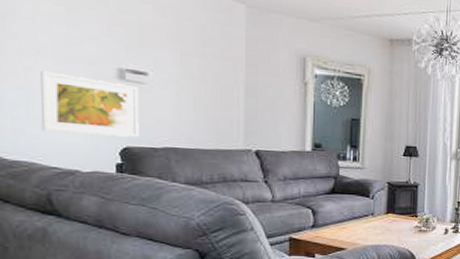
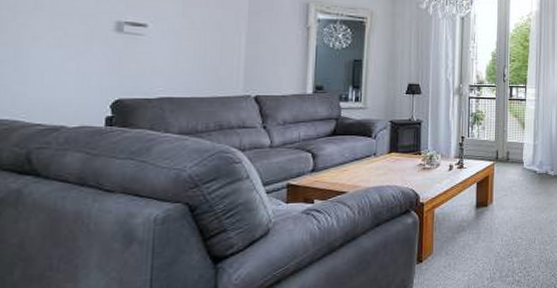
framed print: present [40,70,139,138] -> none [28,26,136,89]

